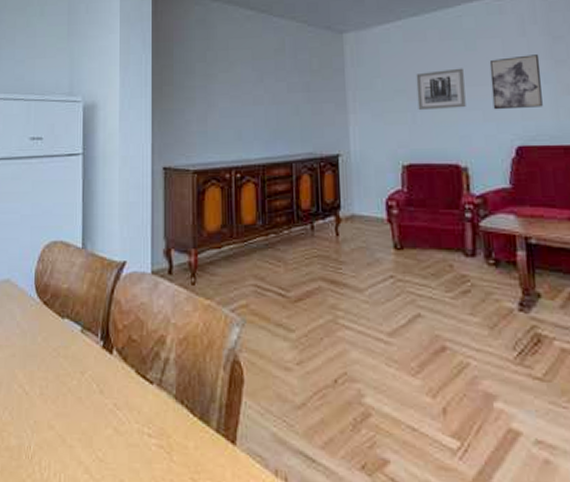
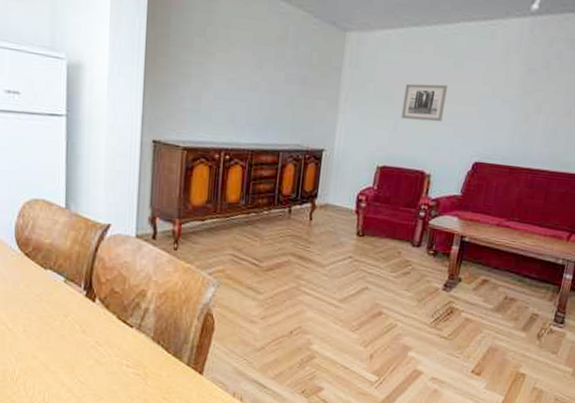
wall art: present [489,54,543,110] -> none [464,81,513,131]

